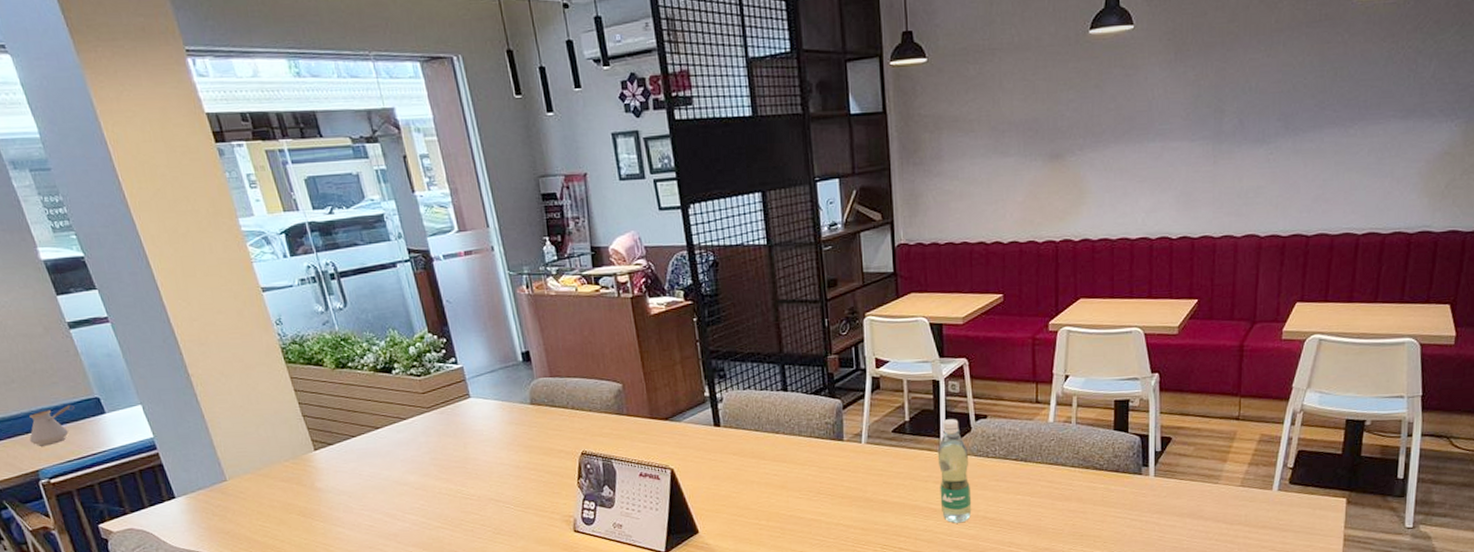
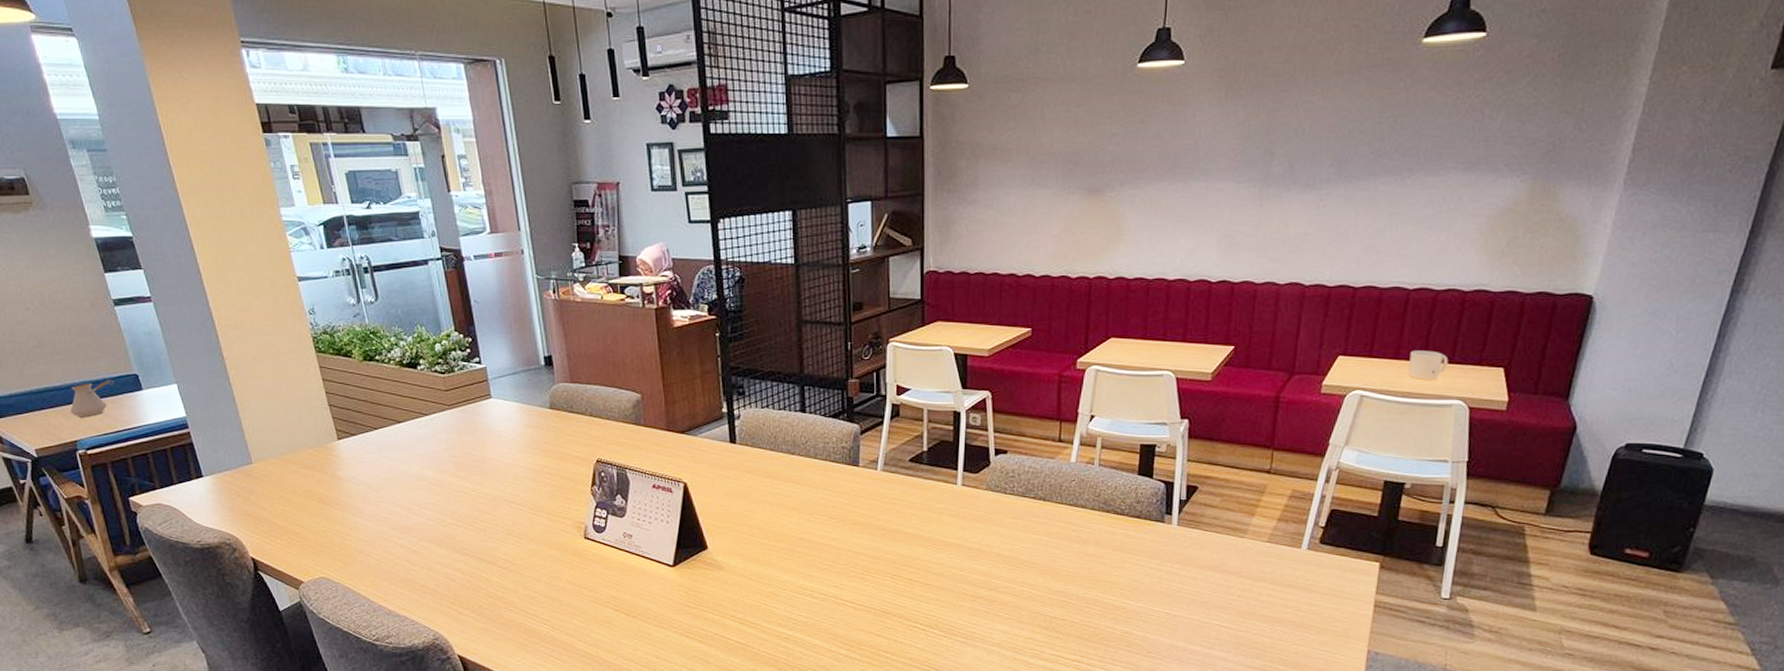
bottle: present [937,419,972,524] -> none [954,452,986,559]
mug: none [1362,292,1399,321] -> present [1408,350,1449,381]

